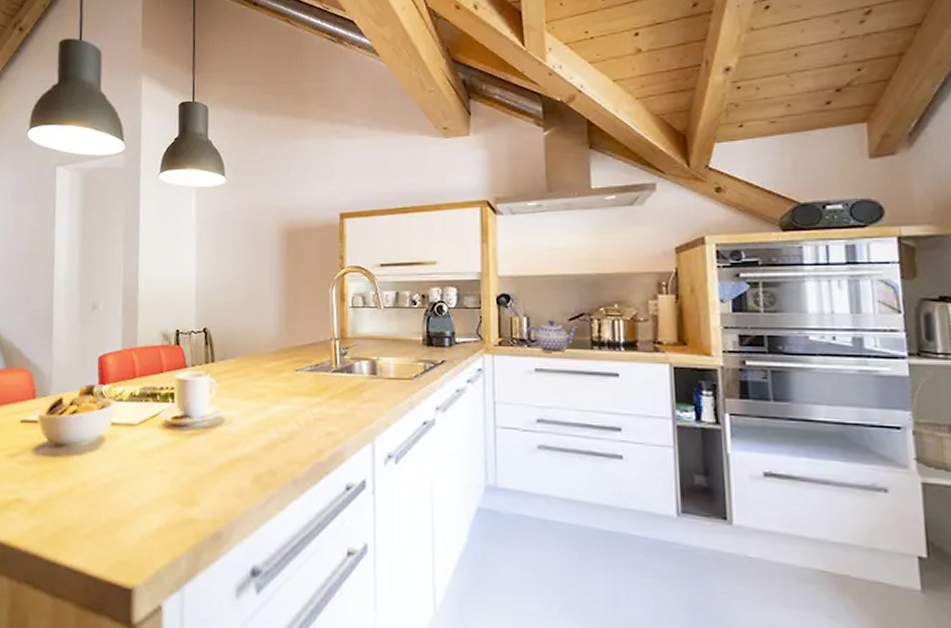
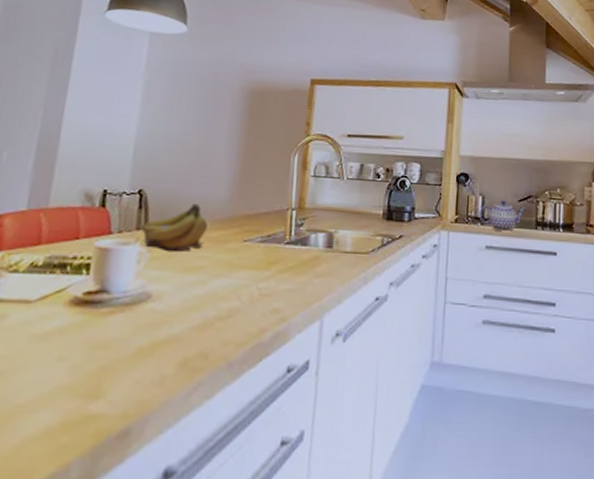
fruit: none [208,337,263,382] -> present [140,203,208,252]

